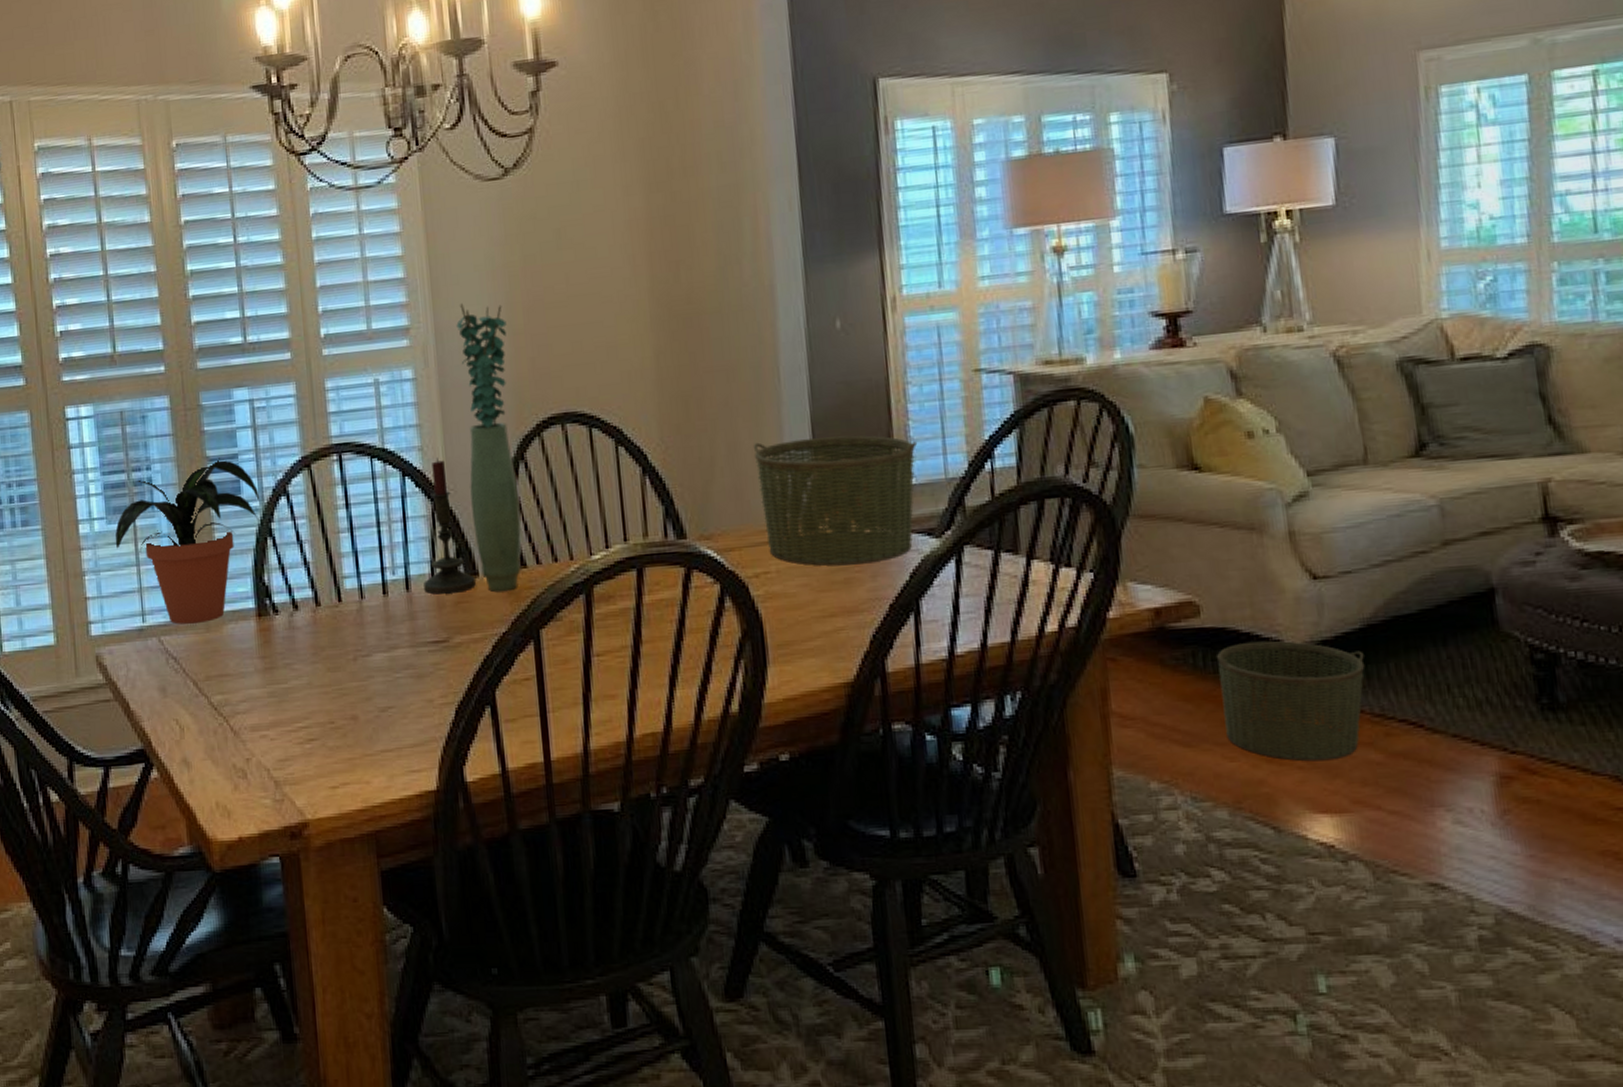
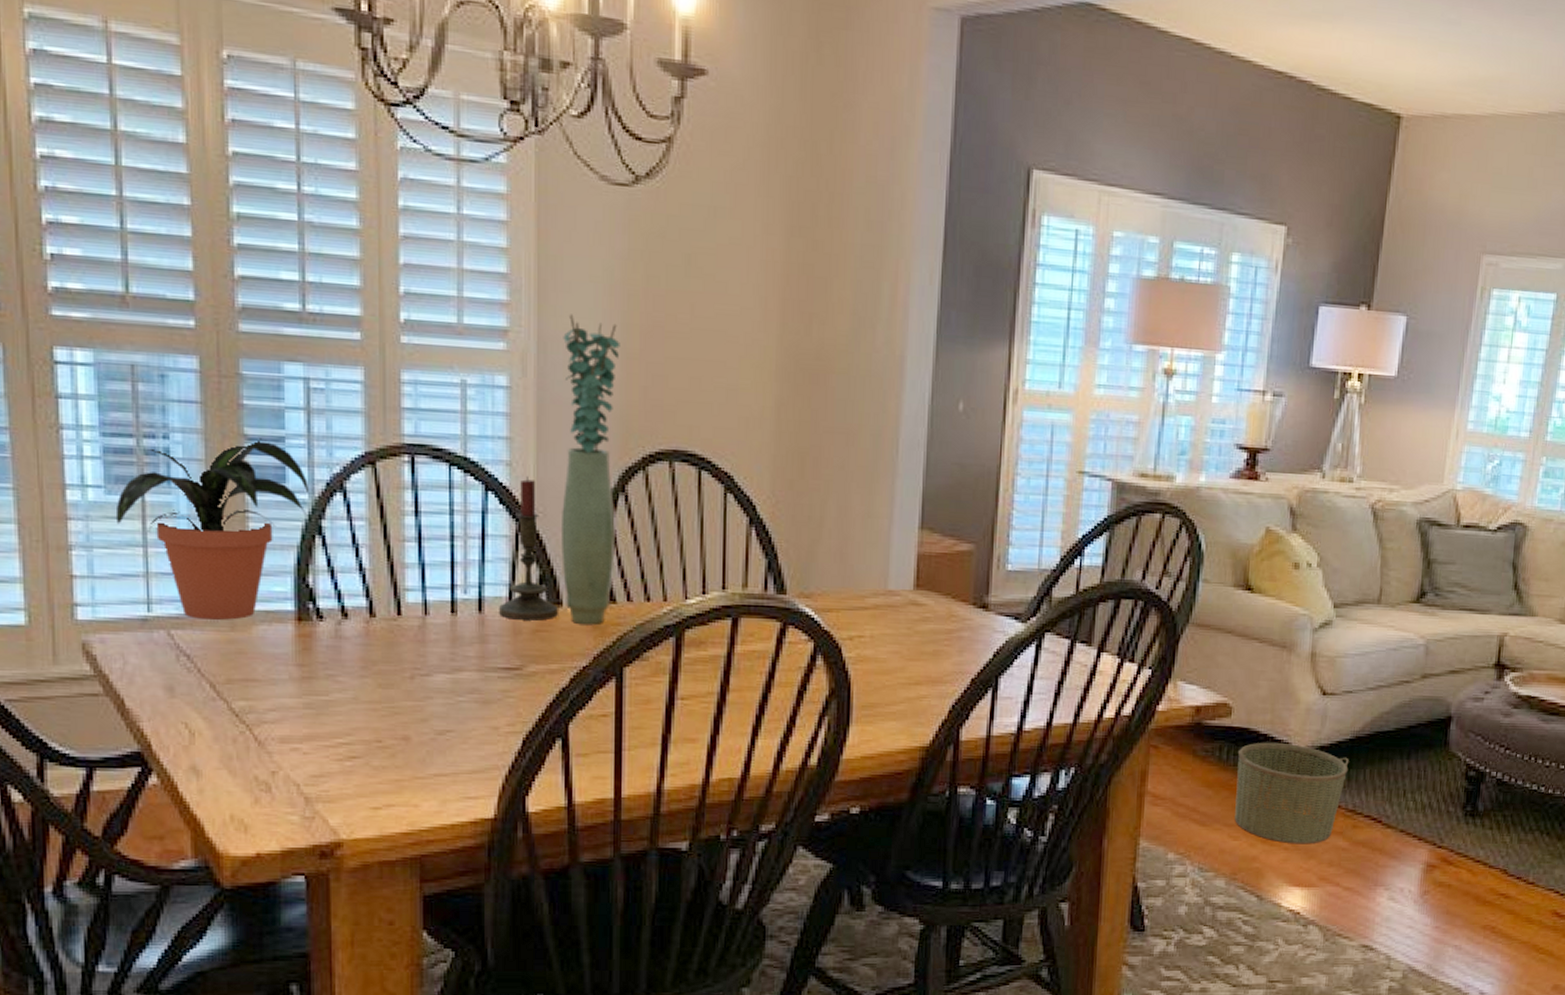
basket: present [753,435,918,566] -> none [863,510,1018,639]

